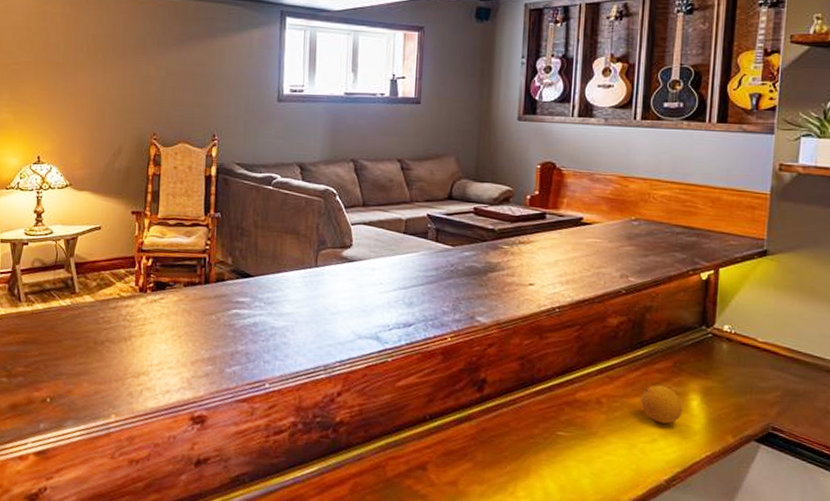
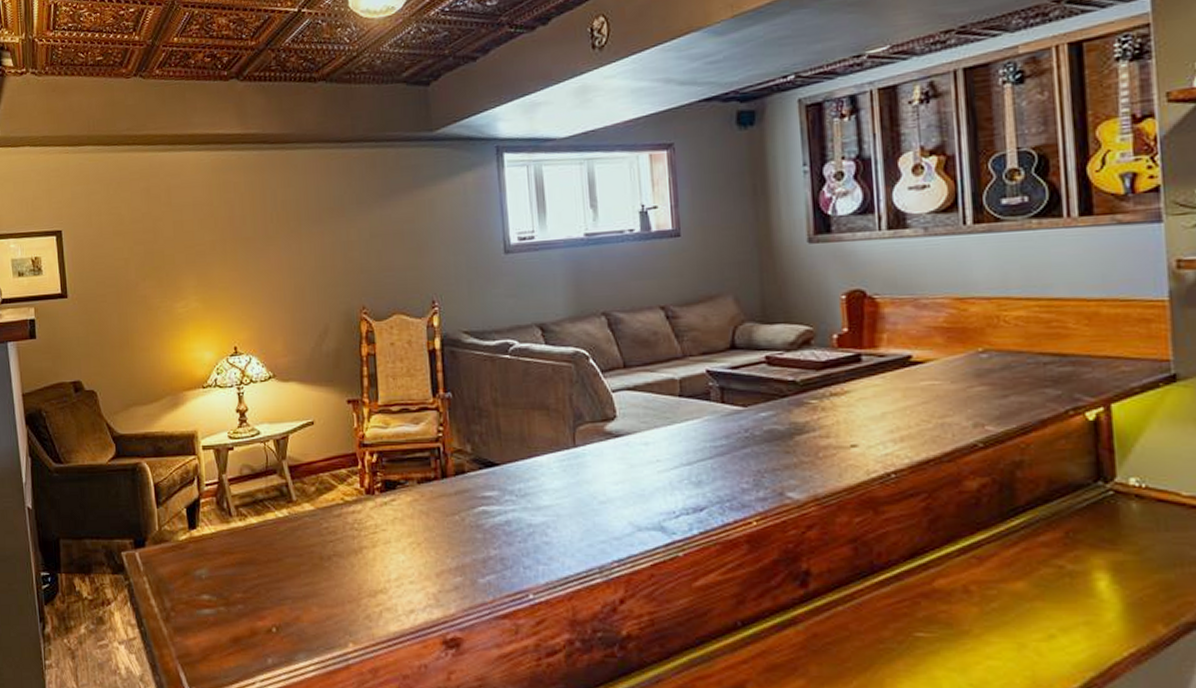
fruit: present [640,385,683,424] -> none [1024,563,1087,614]

